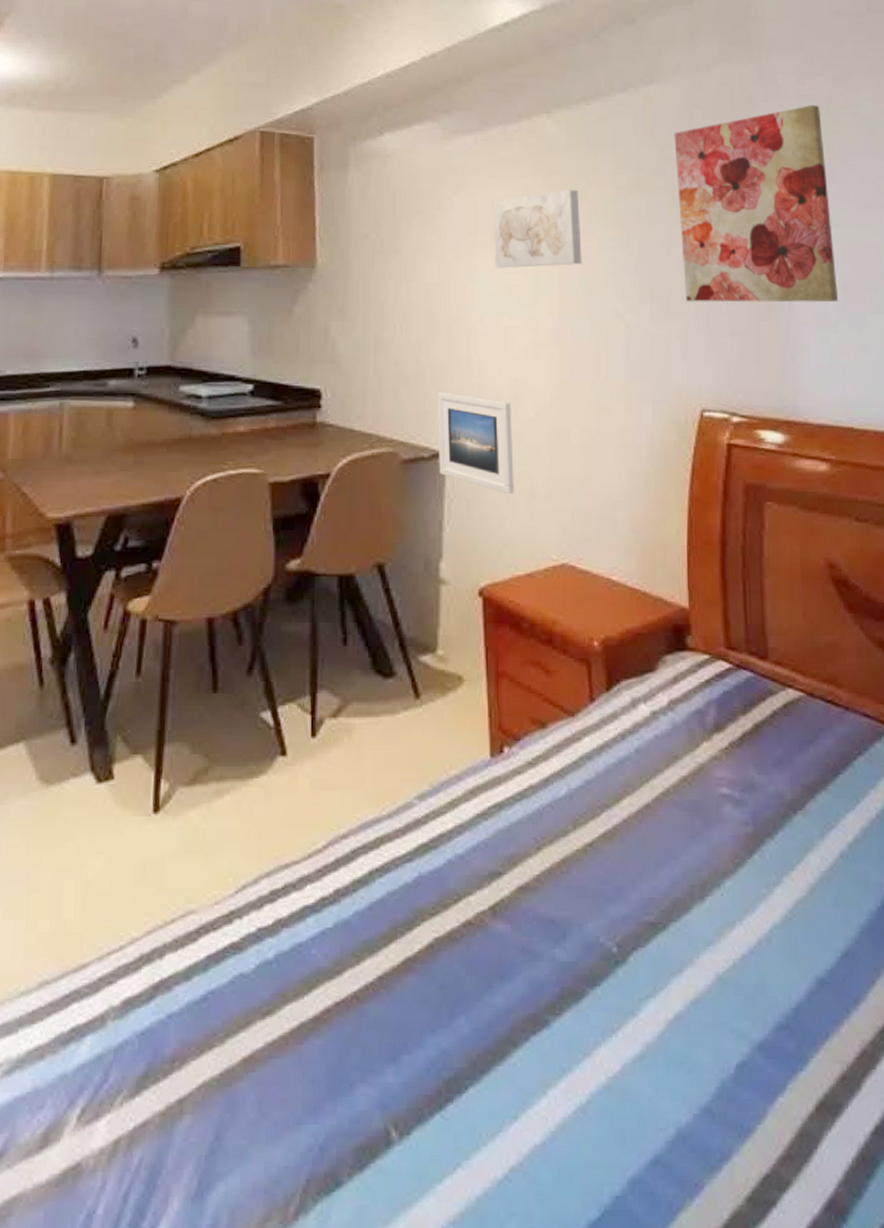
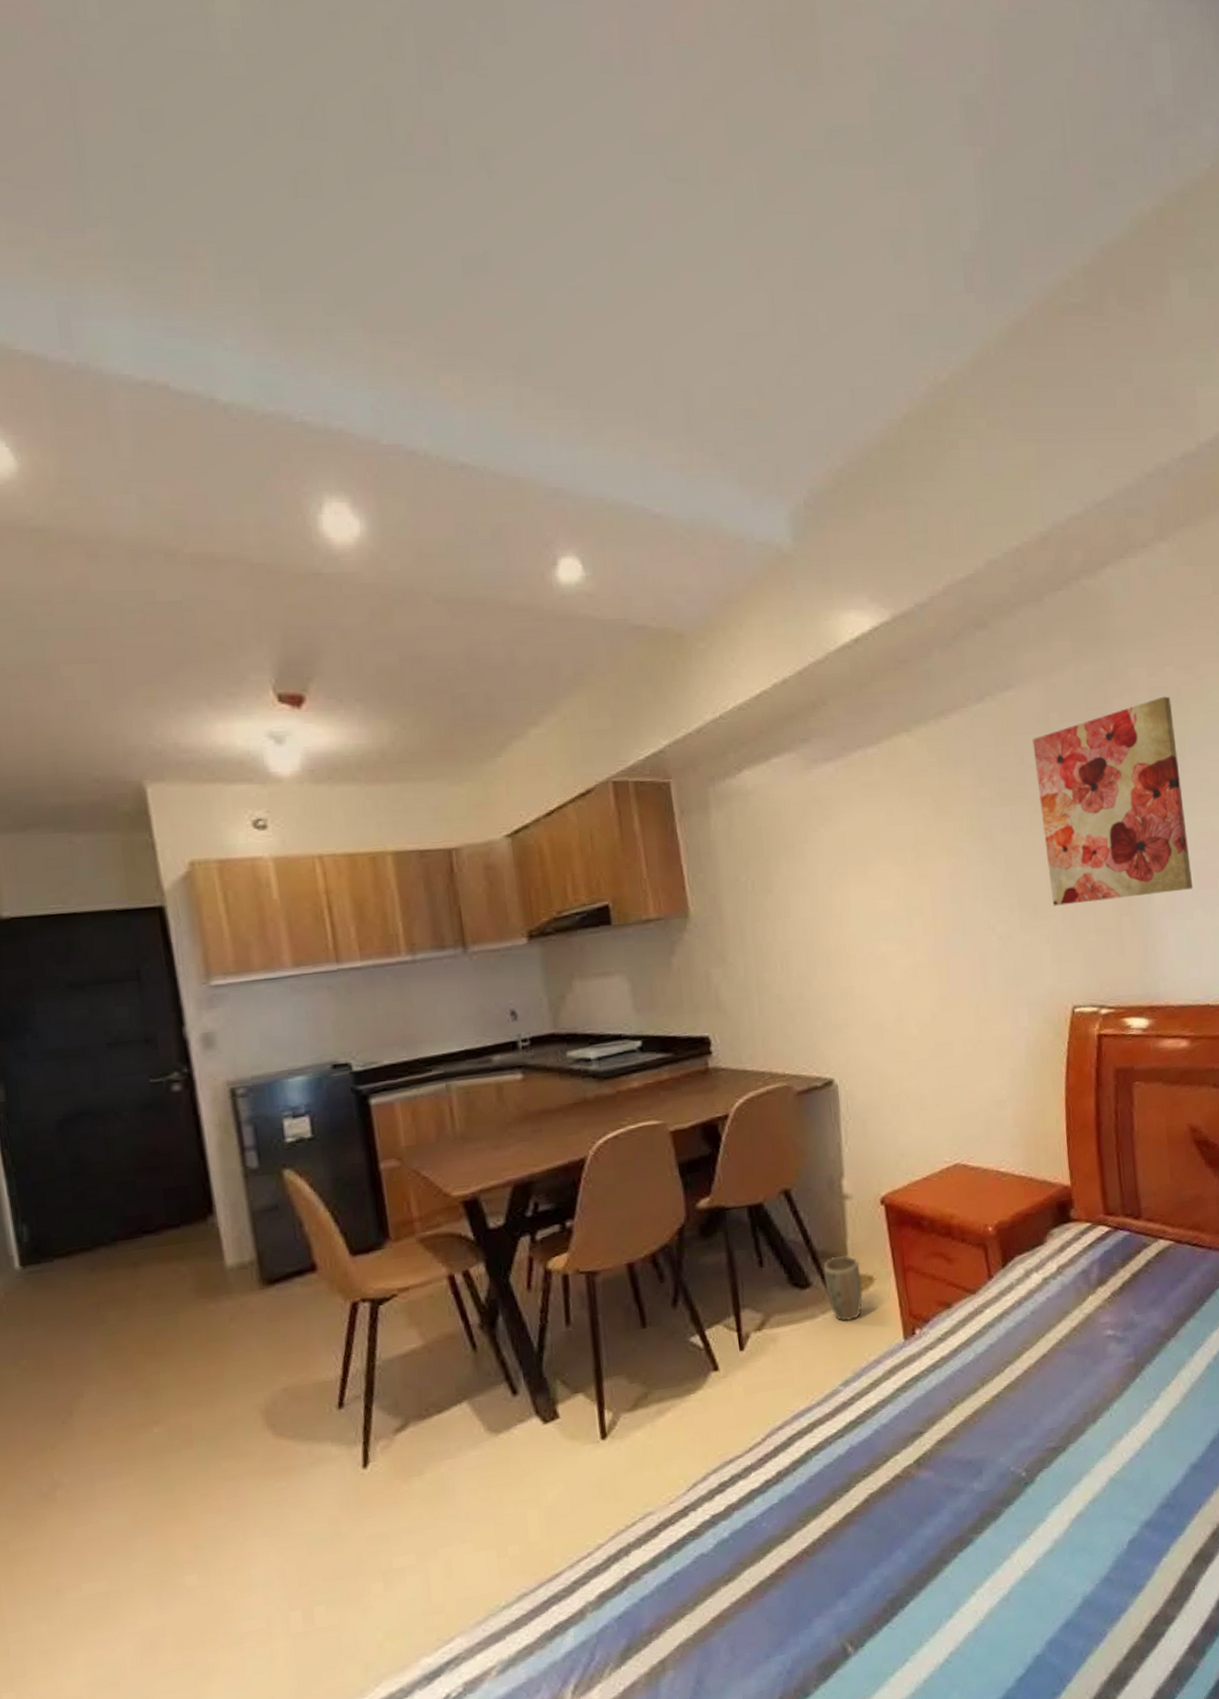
plant pot: none [410,646,450,725] -> present [823,1255,863,1322]
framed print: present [437,391,514,495] -> none [823,1022,905,1110]
wall art: present [492,189,582,268] -> none [859,807,952,896]

